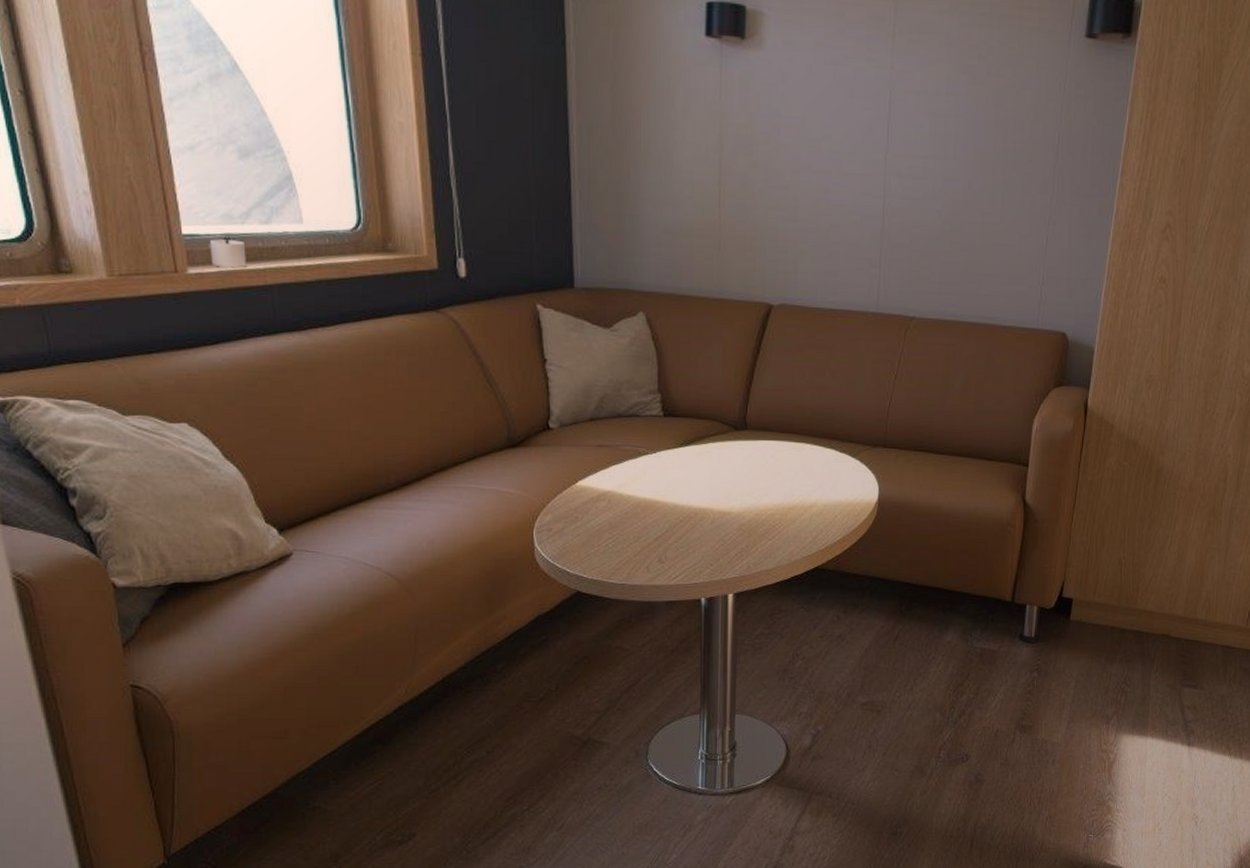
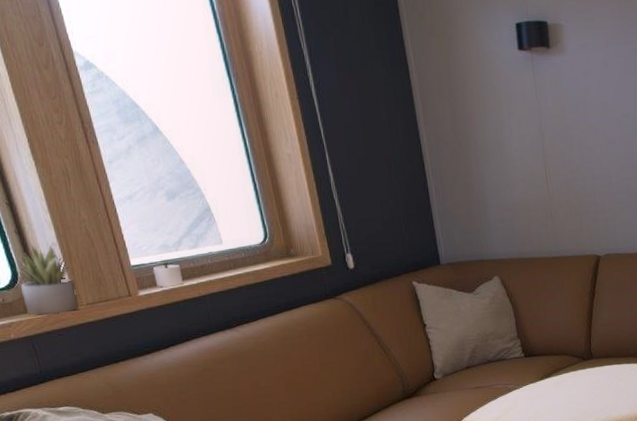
succulent plant: none [30,188,108,283] -> present [14,244,79,317]

